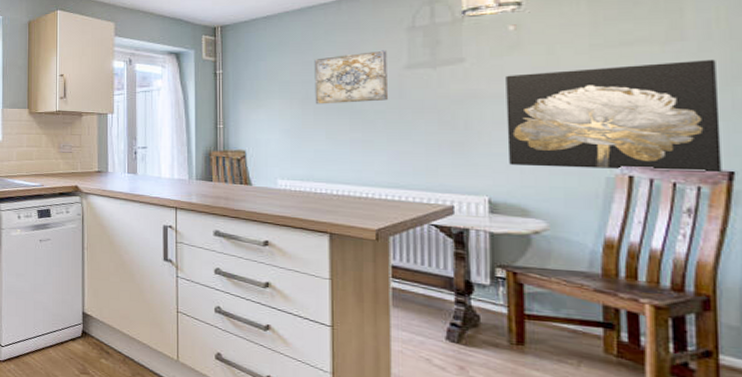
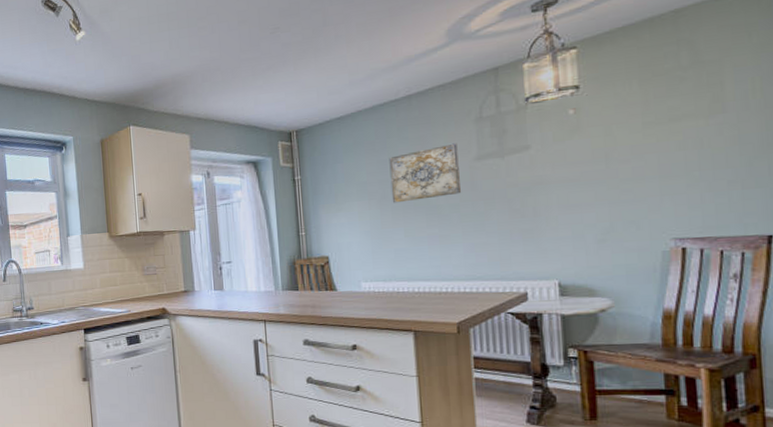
wall art: present [506,59,722,173] -> none [568,129,762,247]

